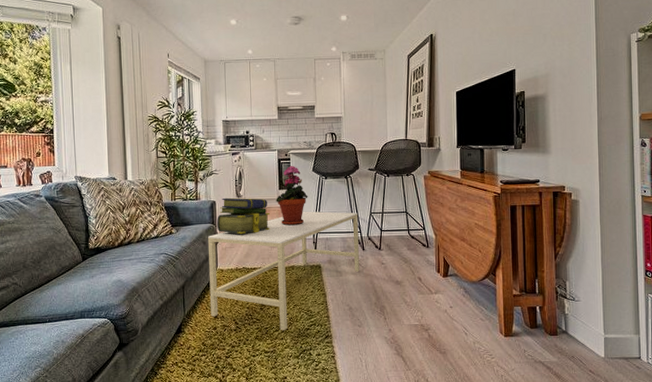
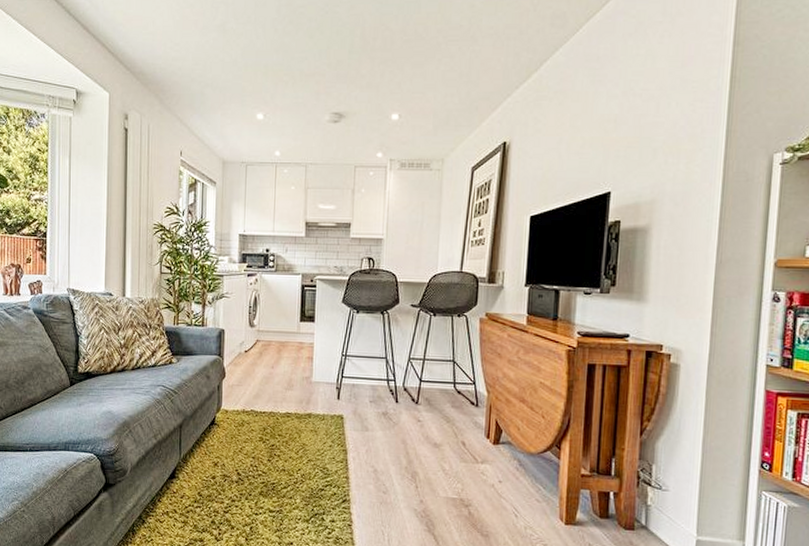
coffee table: present [207,211,359,331] -> none [209,349,393,489]
stack of books: present [216,197,270,234] -> none [223,326,287,371]
potted plant: present [276,165,308,226] -> none [295,293,334,366]

